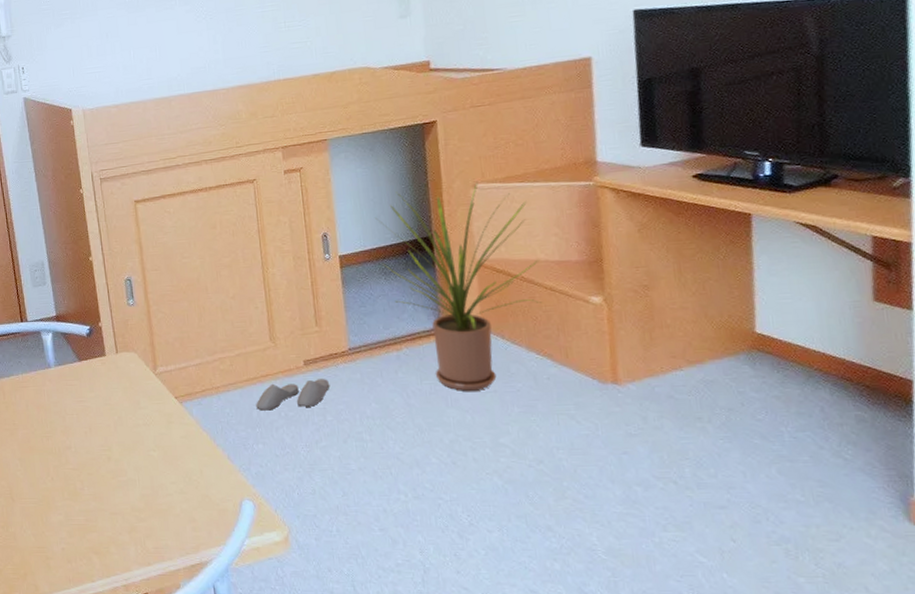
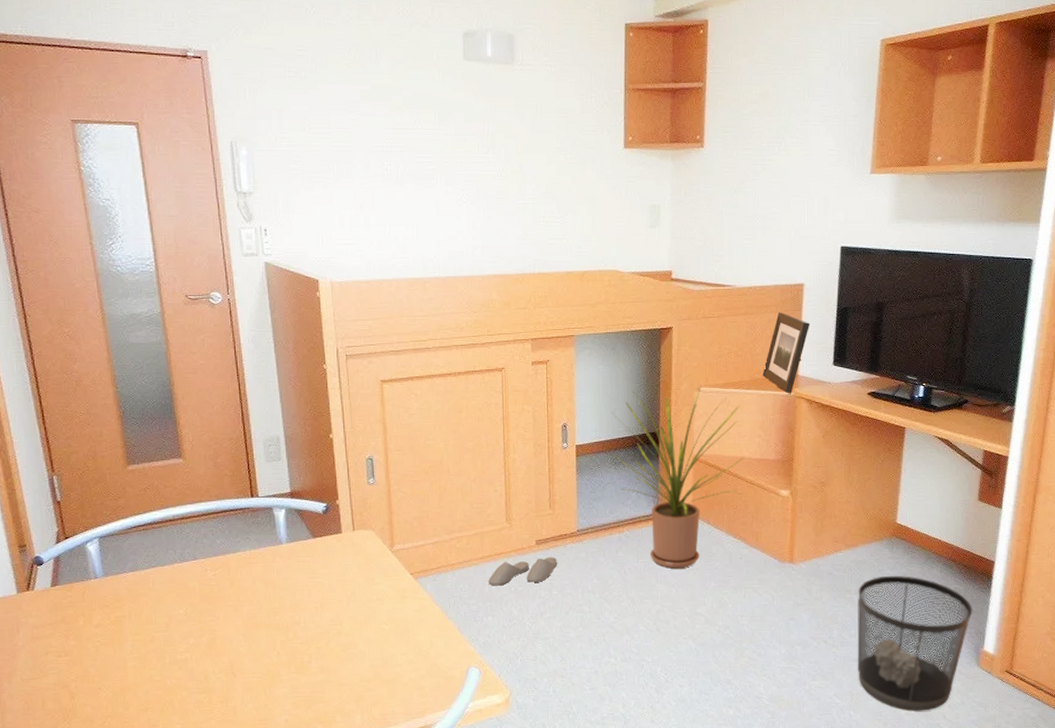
picture frame: none [550,92,606,184] -> present [762,313,811,394]
waste bin: none [712,398,890,579] -> present [857,575,973,711]

